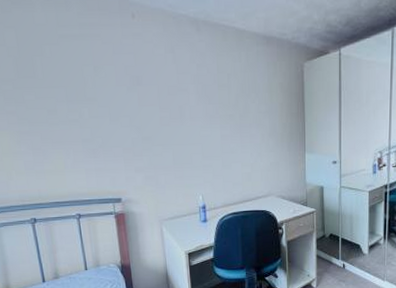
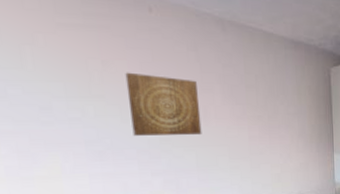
wall art: none [113,76,178,135] -> present [125,72,202,136]

